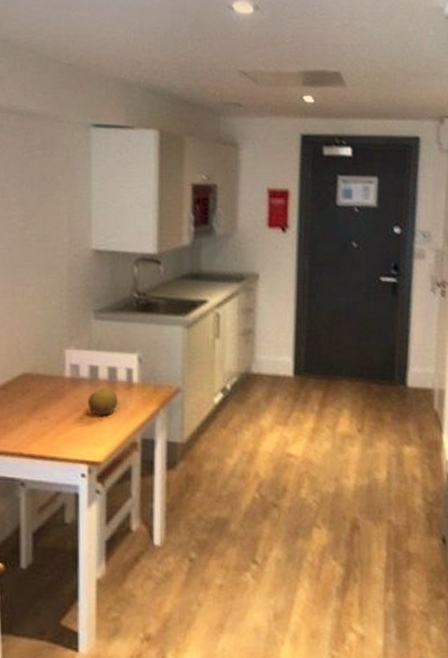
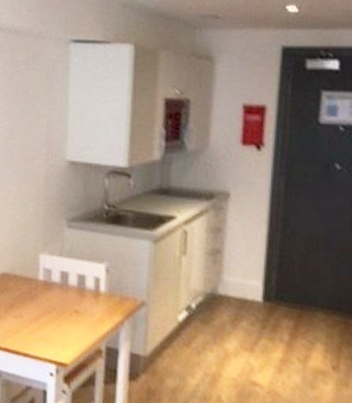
fruit: present [88,387,118,416] -> none [58,293,86,320]

